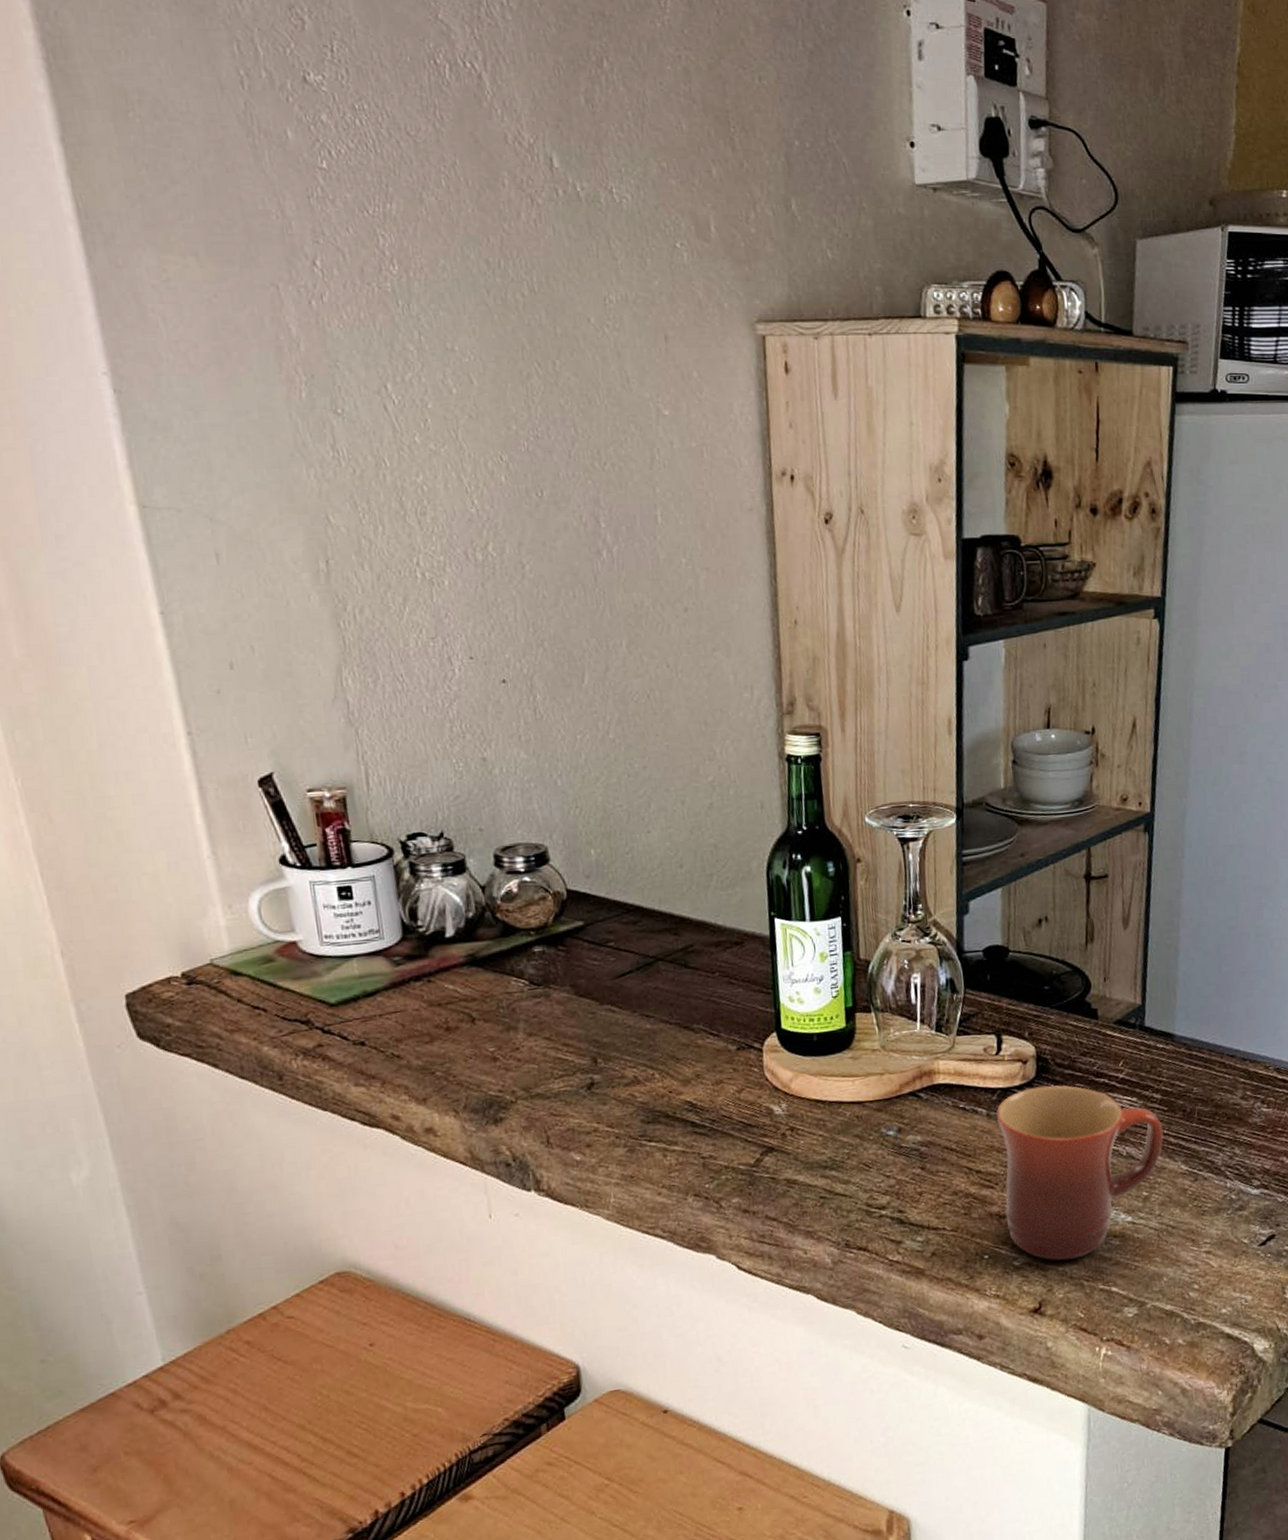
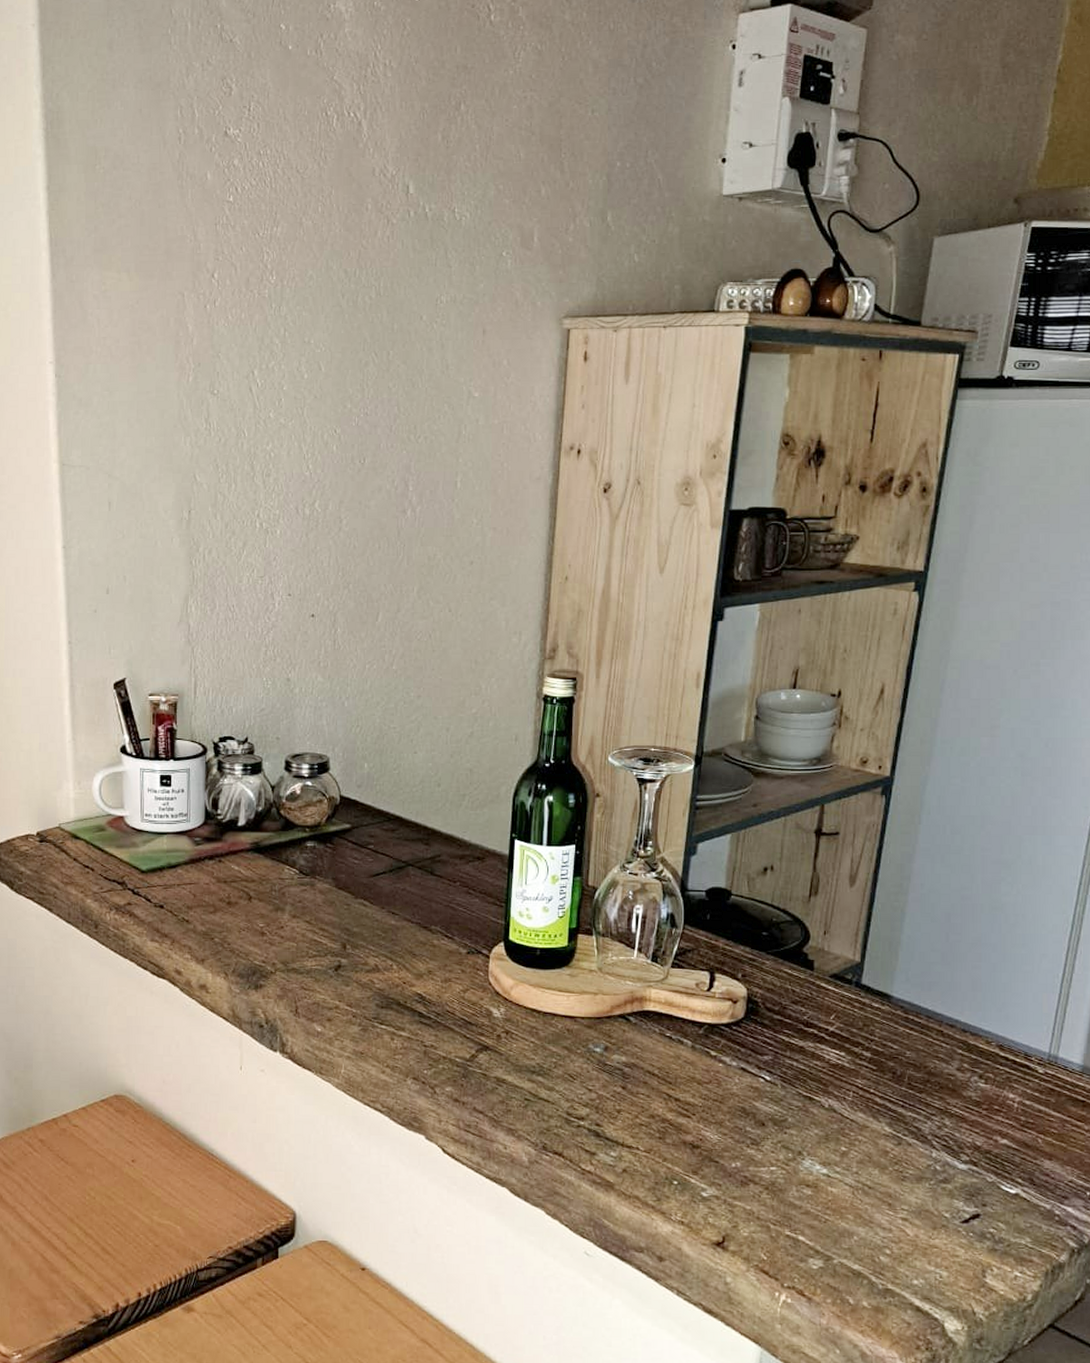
mug: present [996,1084,1164,1261] -> none [699,1027,870,1201]

